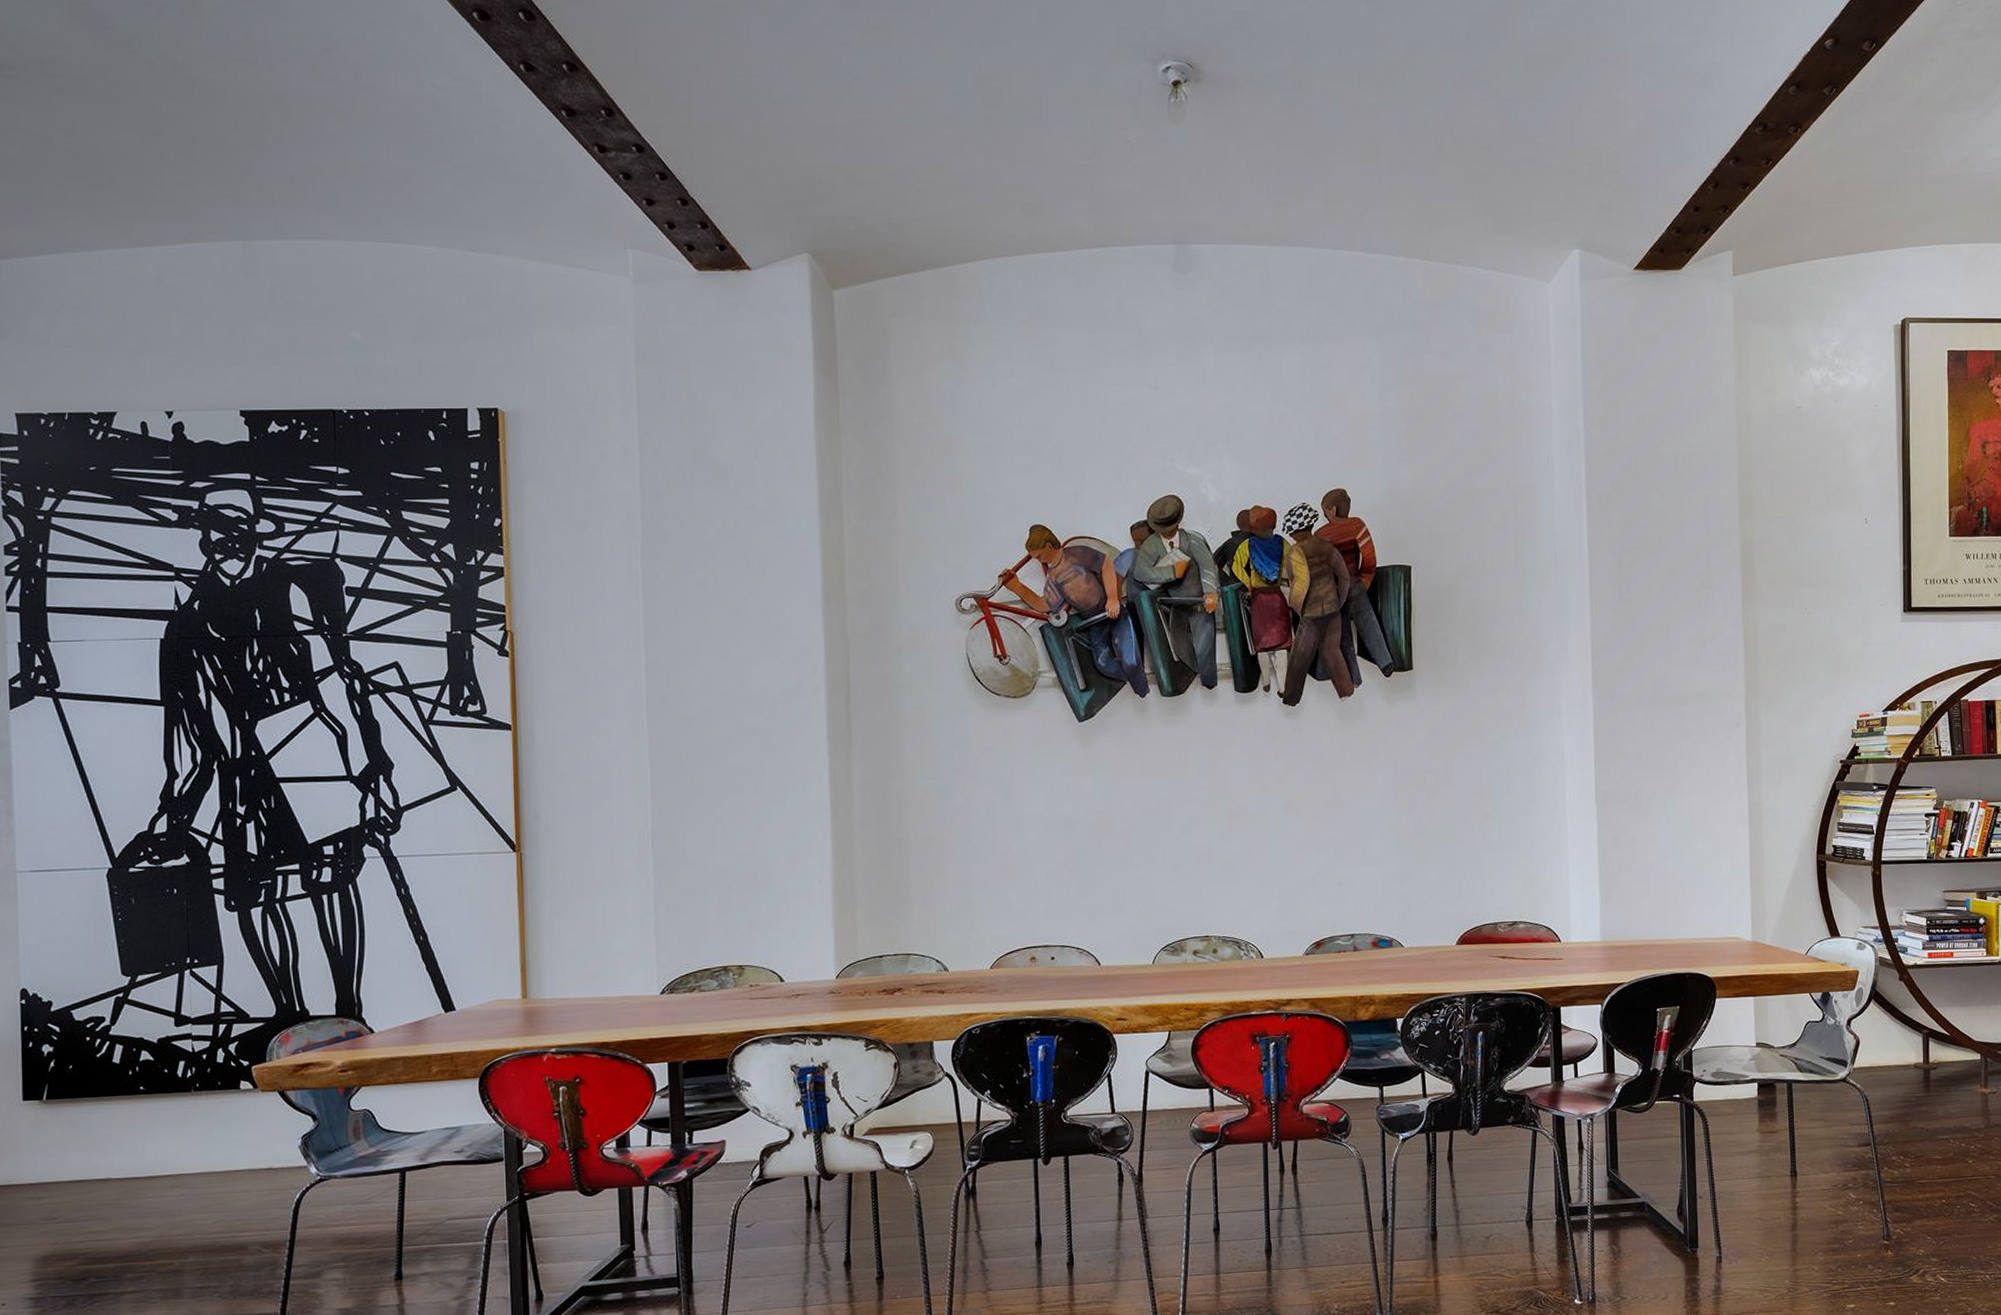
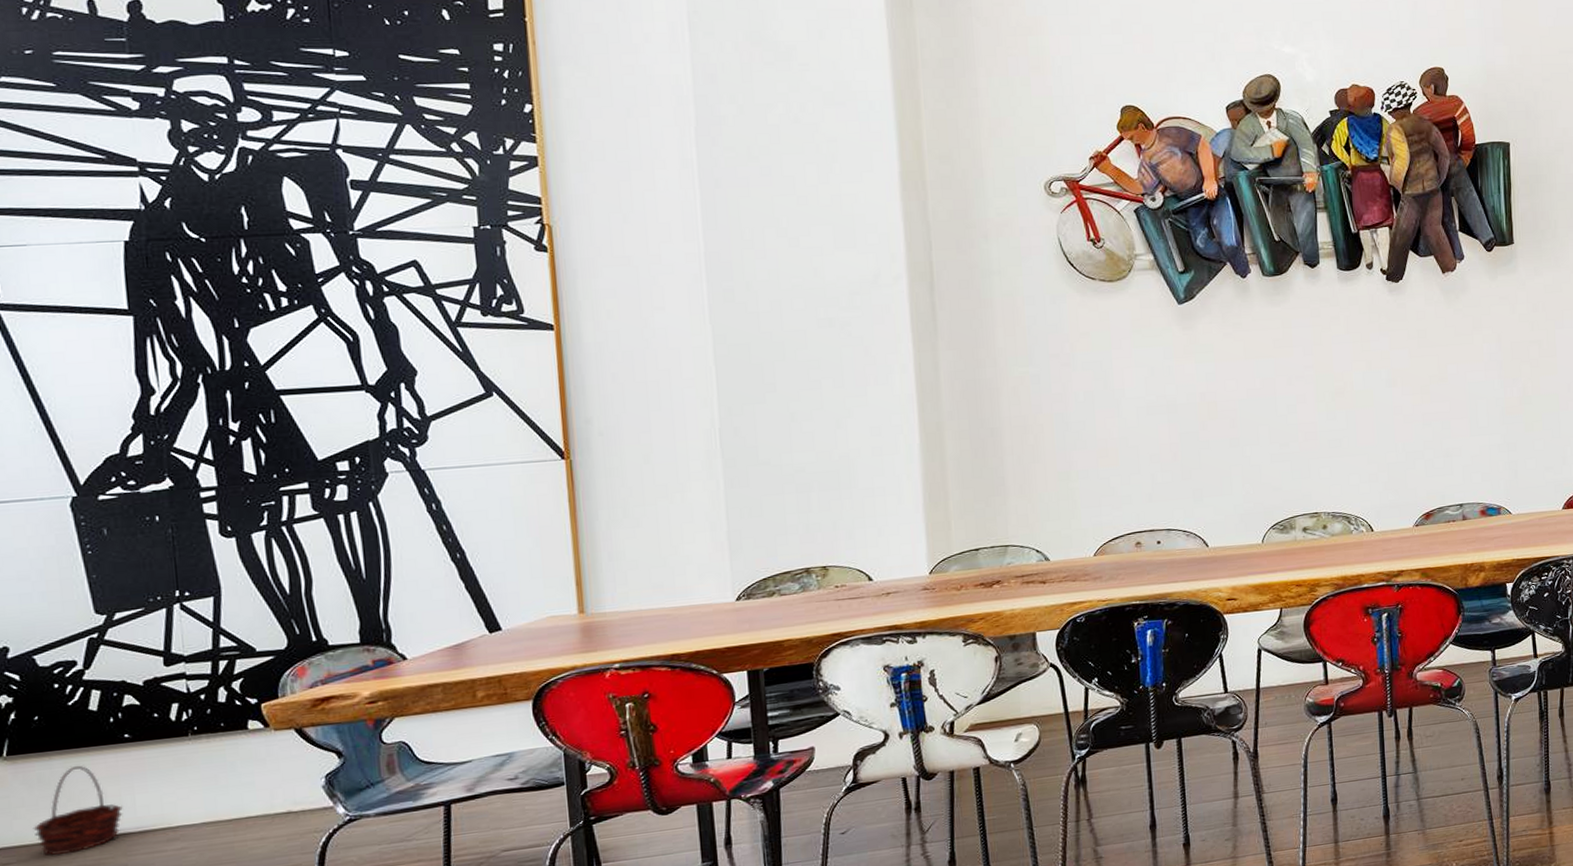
basket: none [63,1112,136,1193] -> present [33,765,123,855]

